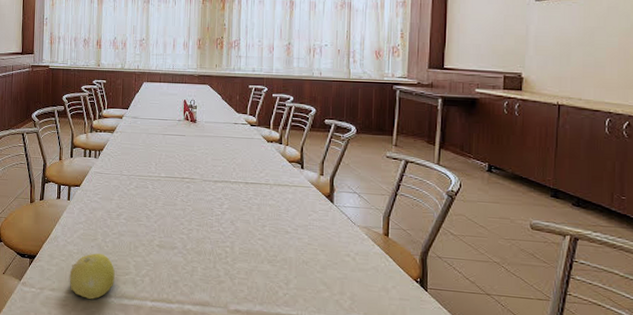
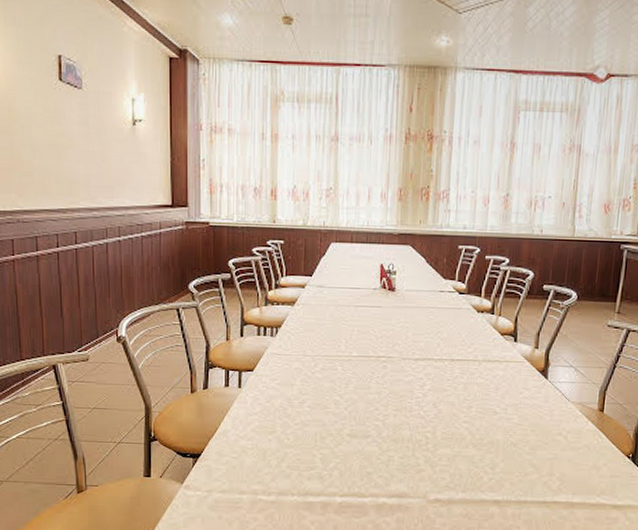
fruit: present [69,253,115,300] -> none [243,447,298,499]

